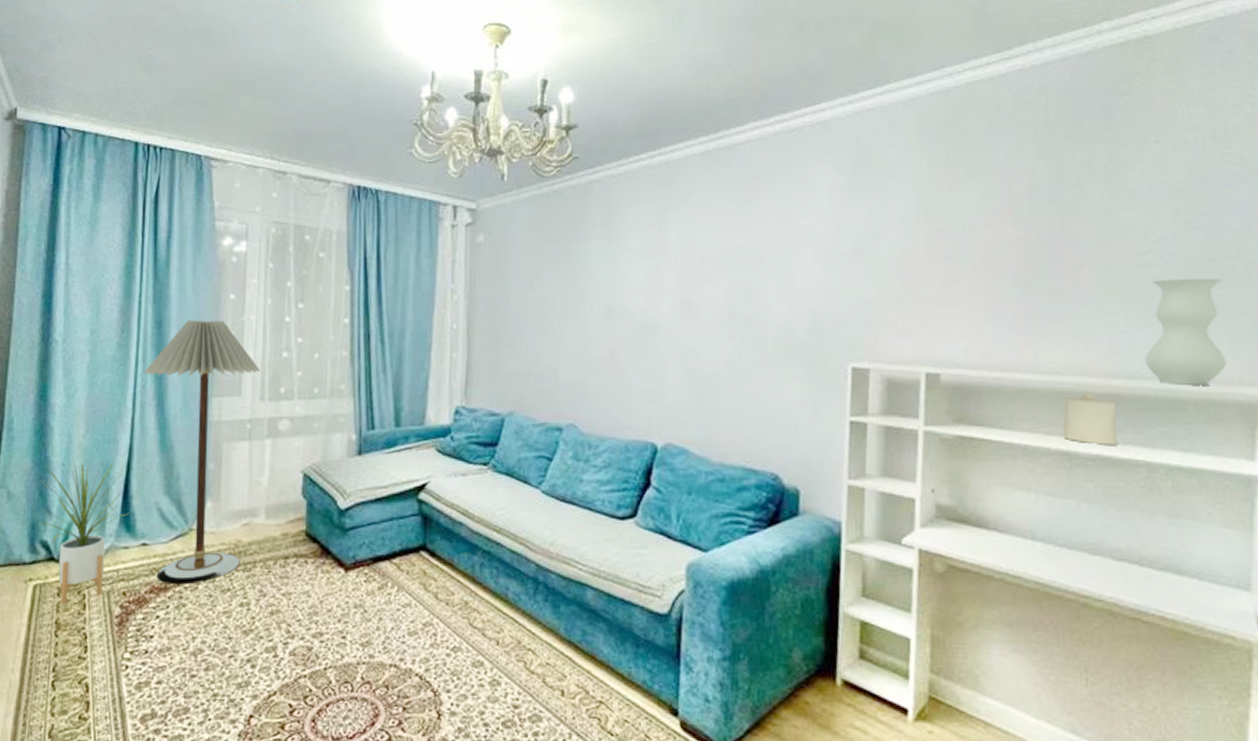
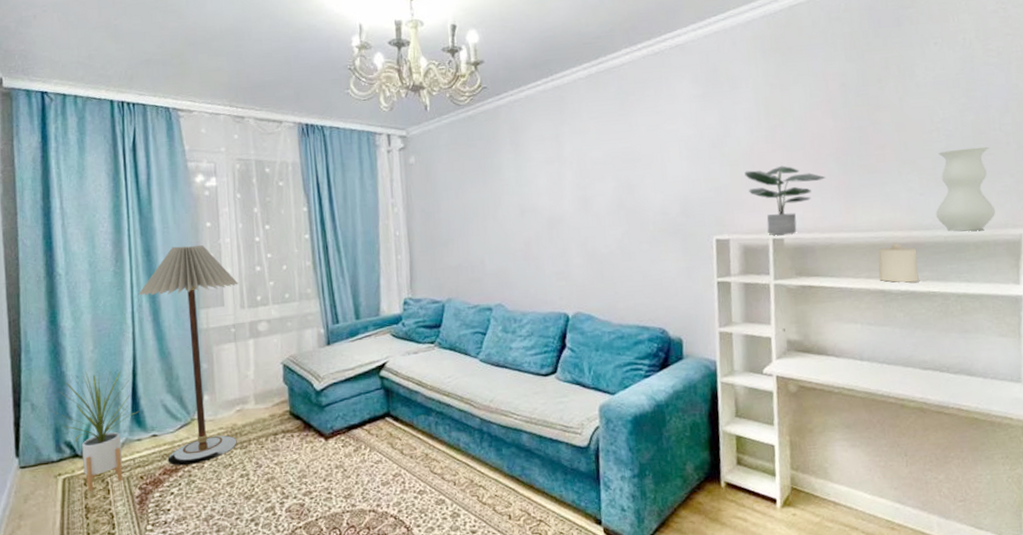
potted plant: none [895,281,1001,370] -> present [744,165,826,236]

